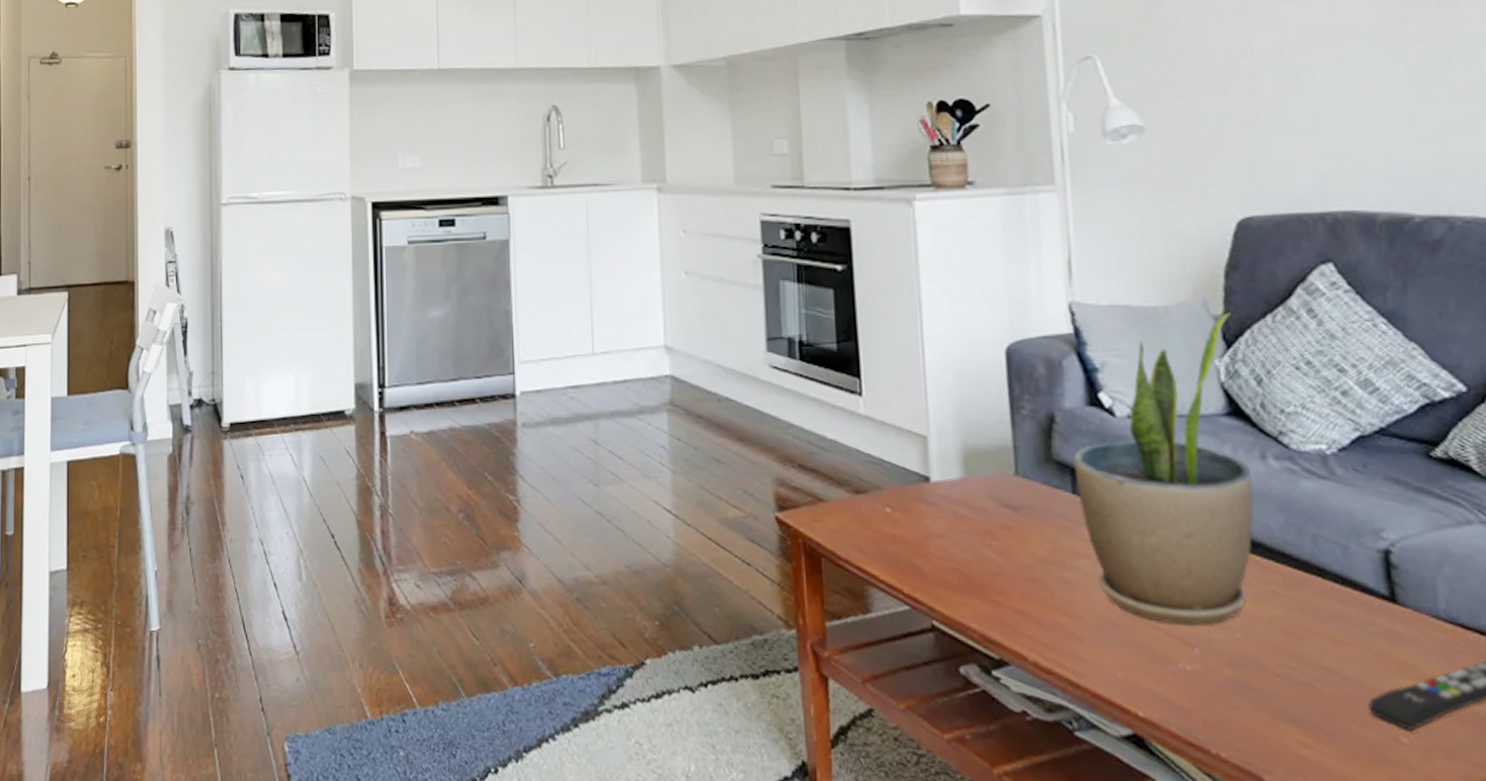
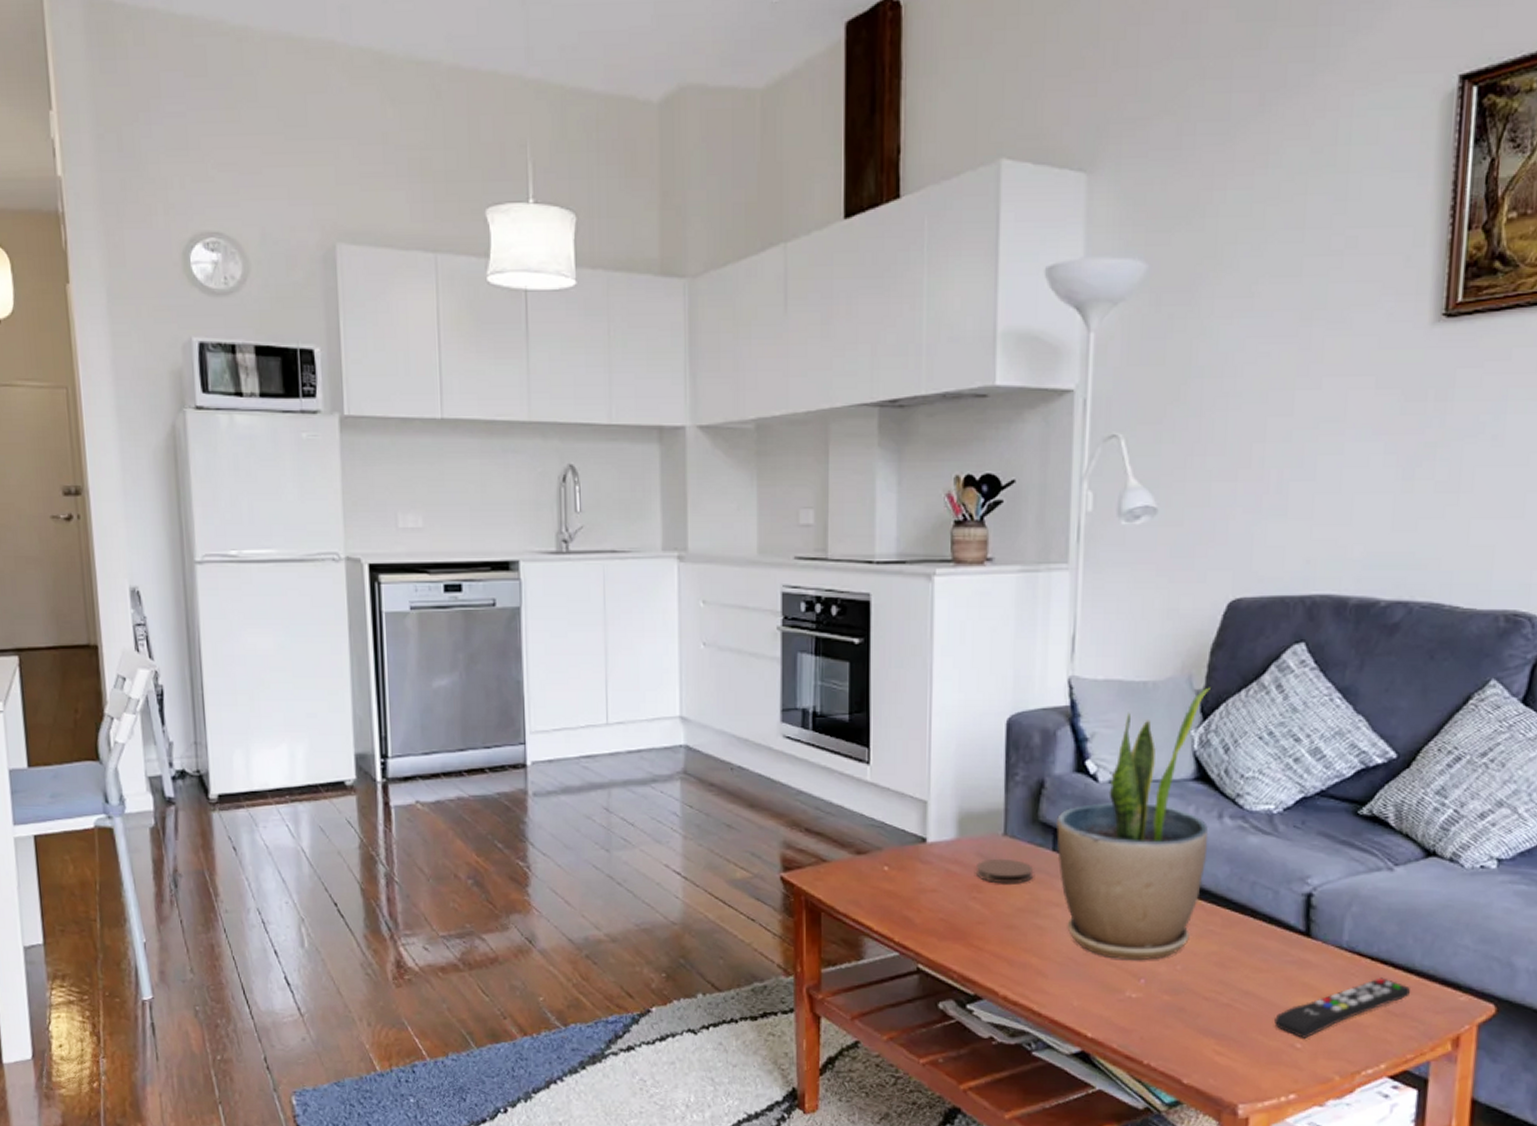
coaster: none [988,501,1054,531] -> present [977,858,1034,884]

